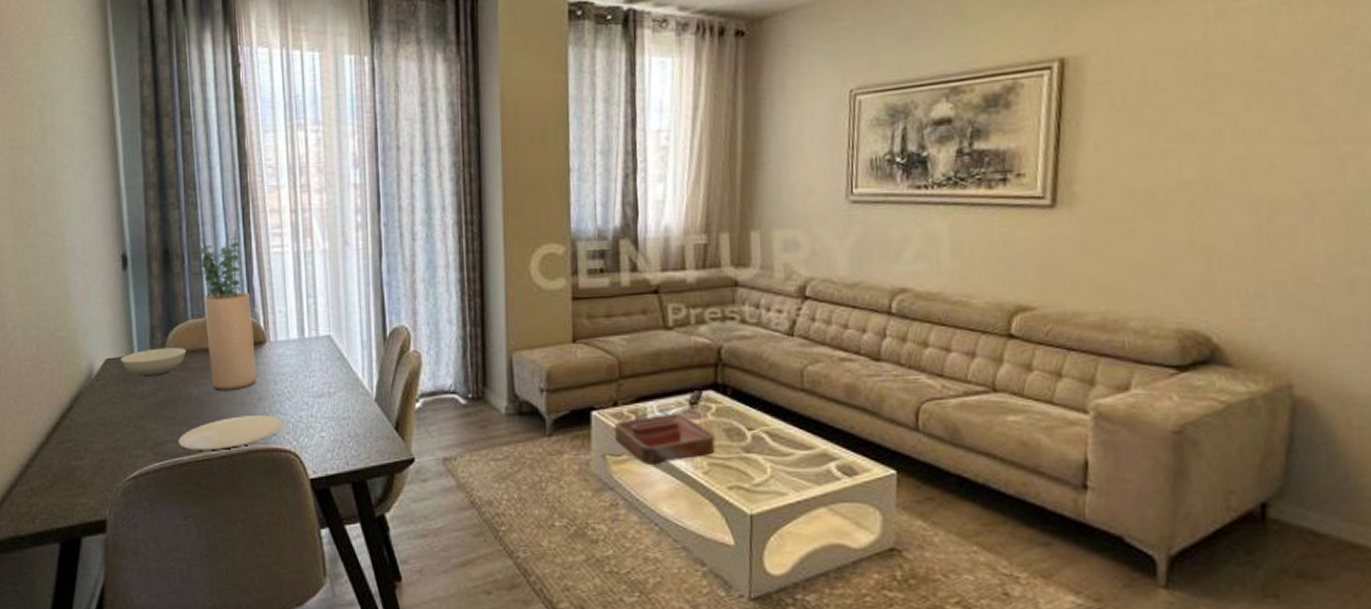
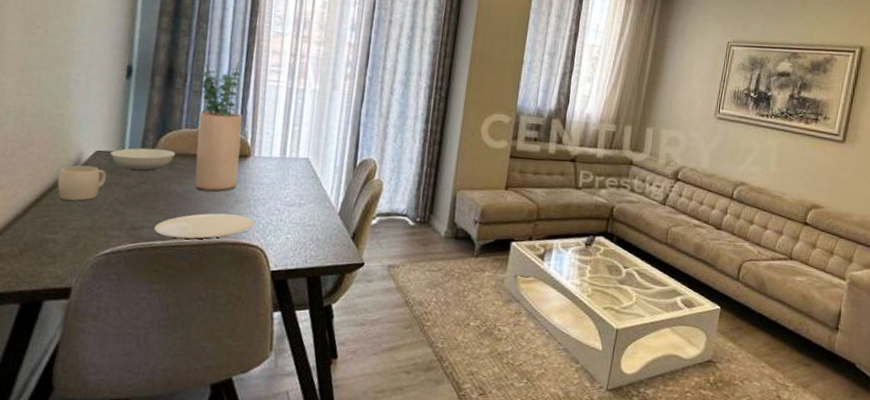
mug: none [74,377,122,420] -> present [57,165,107,201]
decorative tray: present [614,412,716,464] -> none [525,249,600,286]

